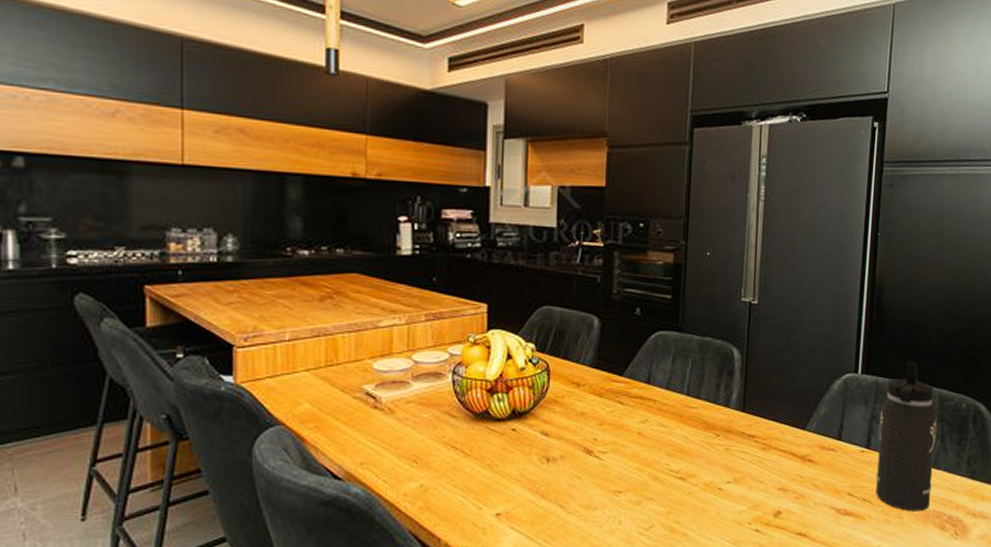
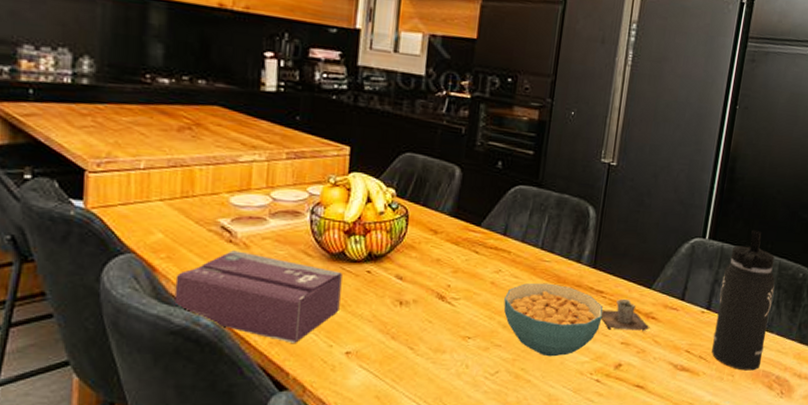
tissue box: none [324,416,488,507] -> present [174,250,343,343]
cereal bowl: none [653,430,757,508] -> present [503,283,603,357]
cup: none [755,442,808,476] -> present [601,298,650,331]

